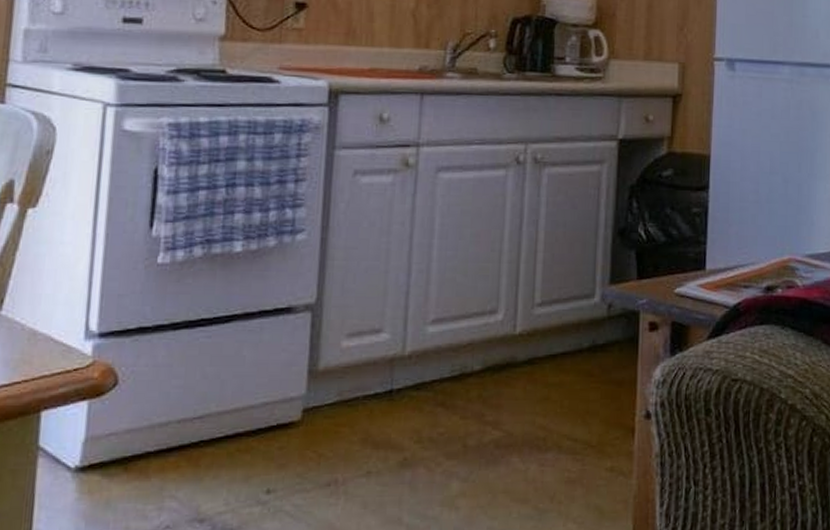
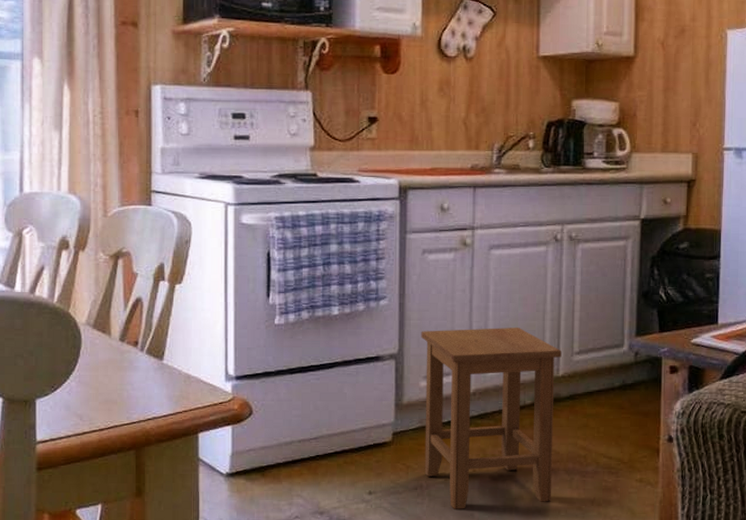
stool: none [341,271,520,512] -> present [421,328,562,509]

